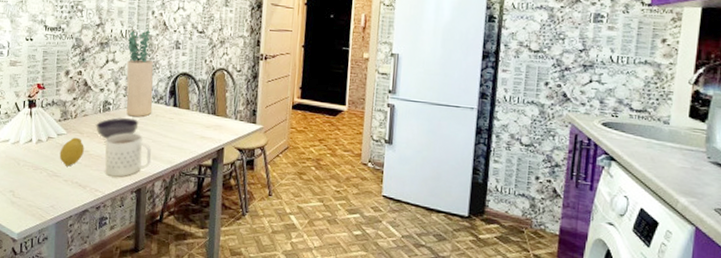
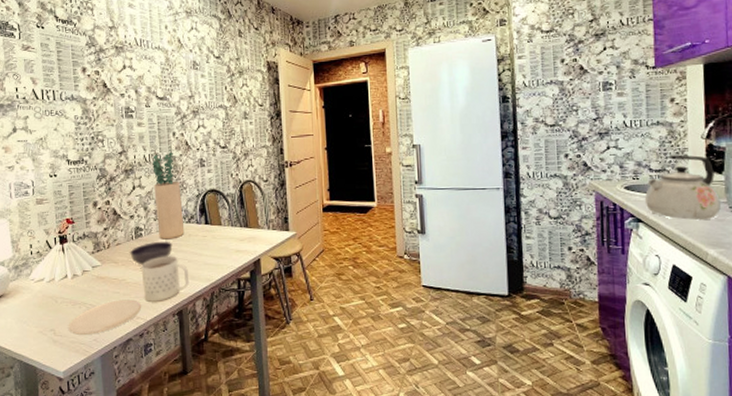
plate: none [27,170,102,201] -> present [68,299,142,335]
fruit: present [59,137,84,166] -> none [96,267,121,298]
kettle: none [620,96,699,167] -> present [644,155,721,220]

